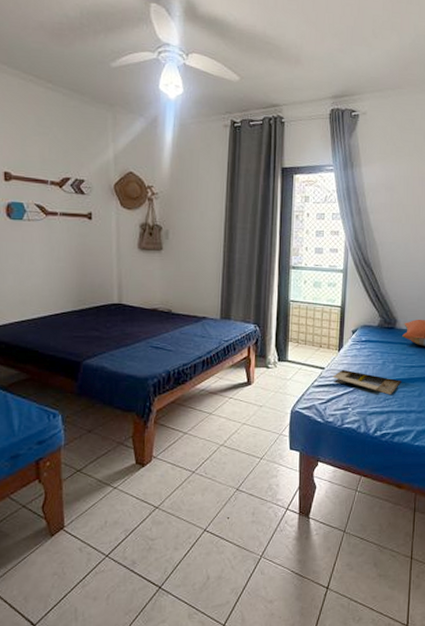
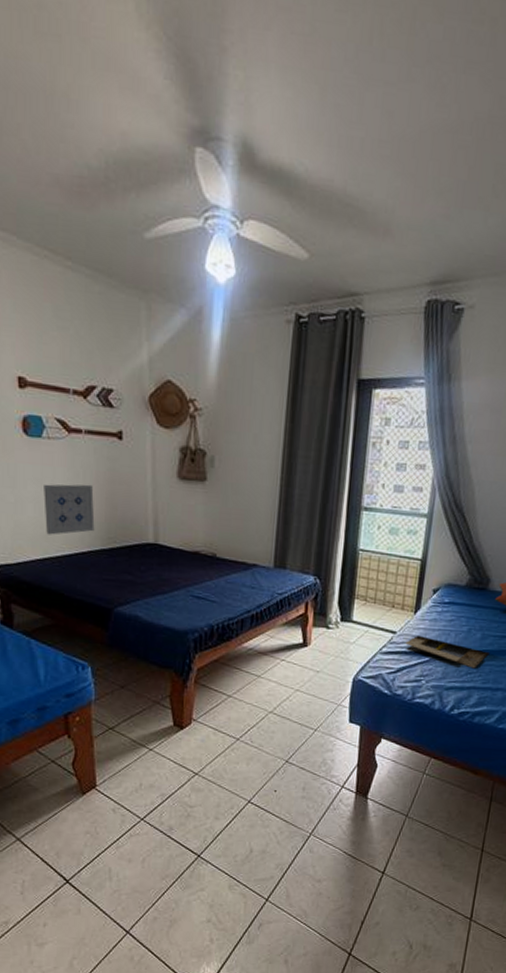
wall art: none [23,256,67,301] -> present [43,484,95,535]

